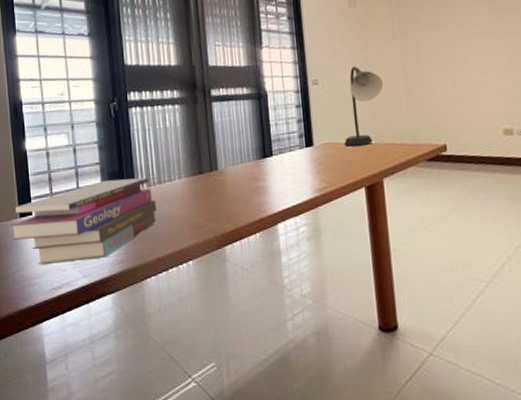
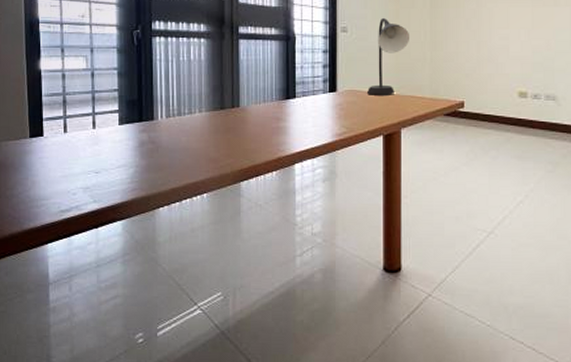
books: present [11,177,156,264] -> none [19,107,174,186]

